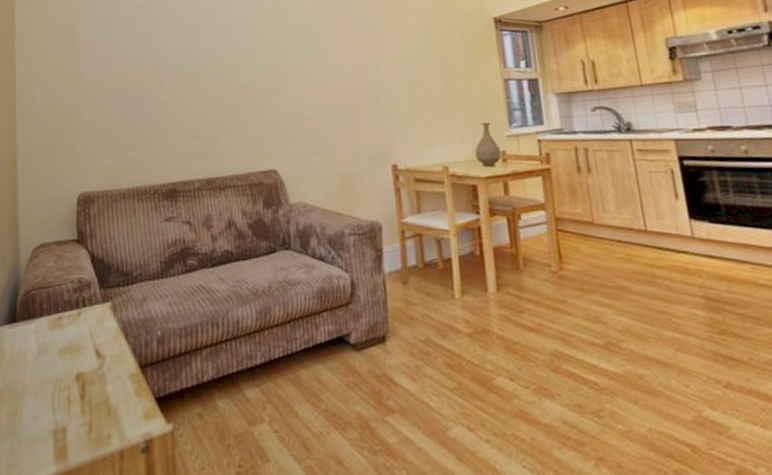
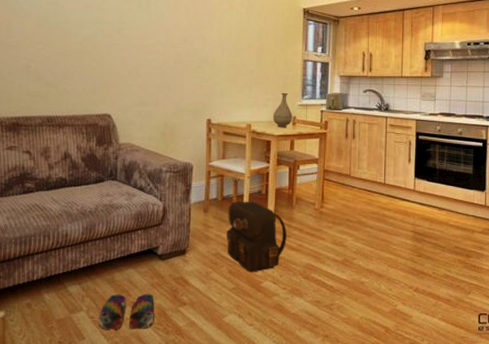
slippers: none [285,398,356,449] -> present [99,294,154,330]
backpack: none [433,267,519,364] -> present [227,202,287,272]
toaster: none [541,114,574,139] -> present [326,93,348,111]

